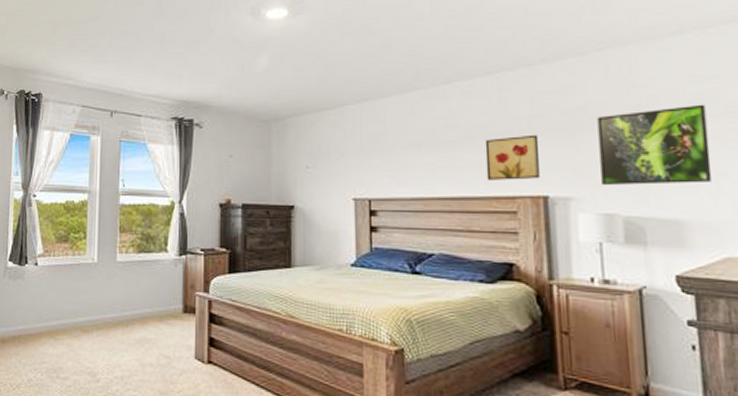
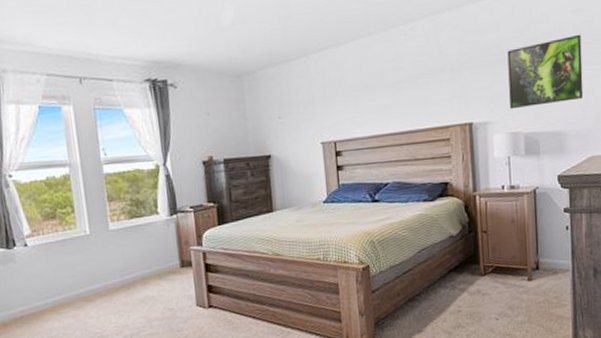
wall art: present [485,134,540,180] -> none [424,70,466,114]

